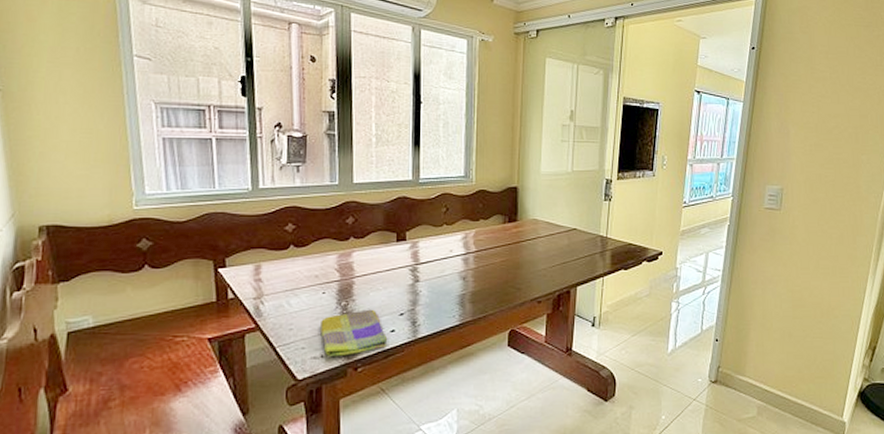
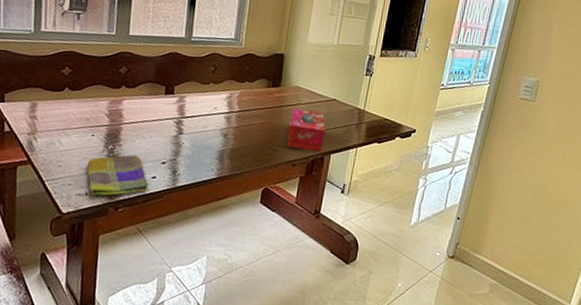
tissue box: none [529,242,569,286] -> present [286,108,326,153]

